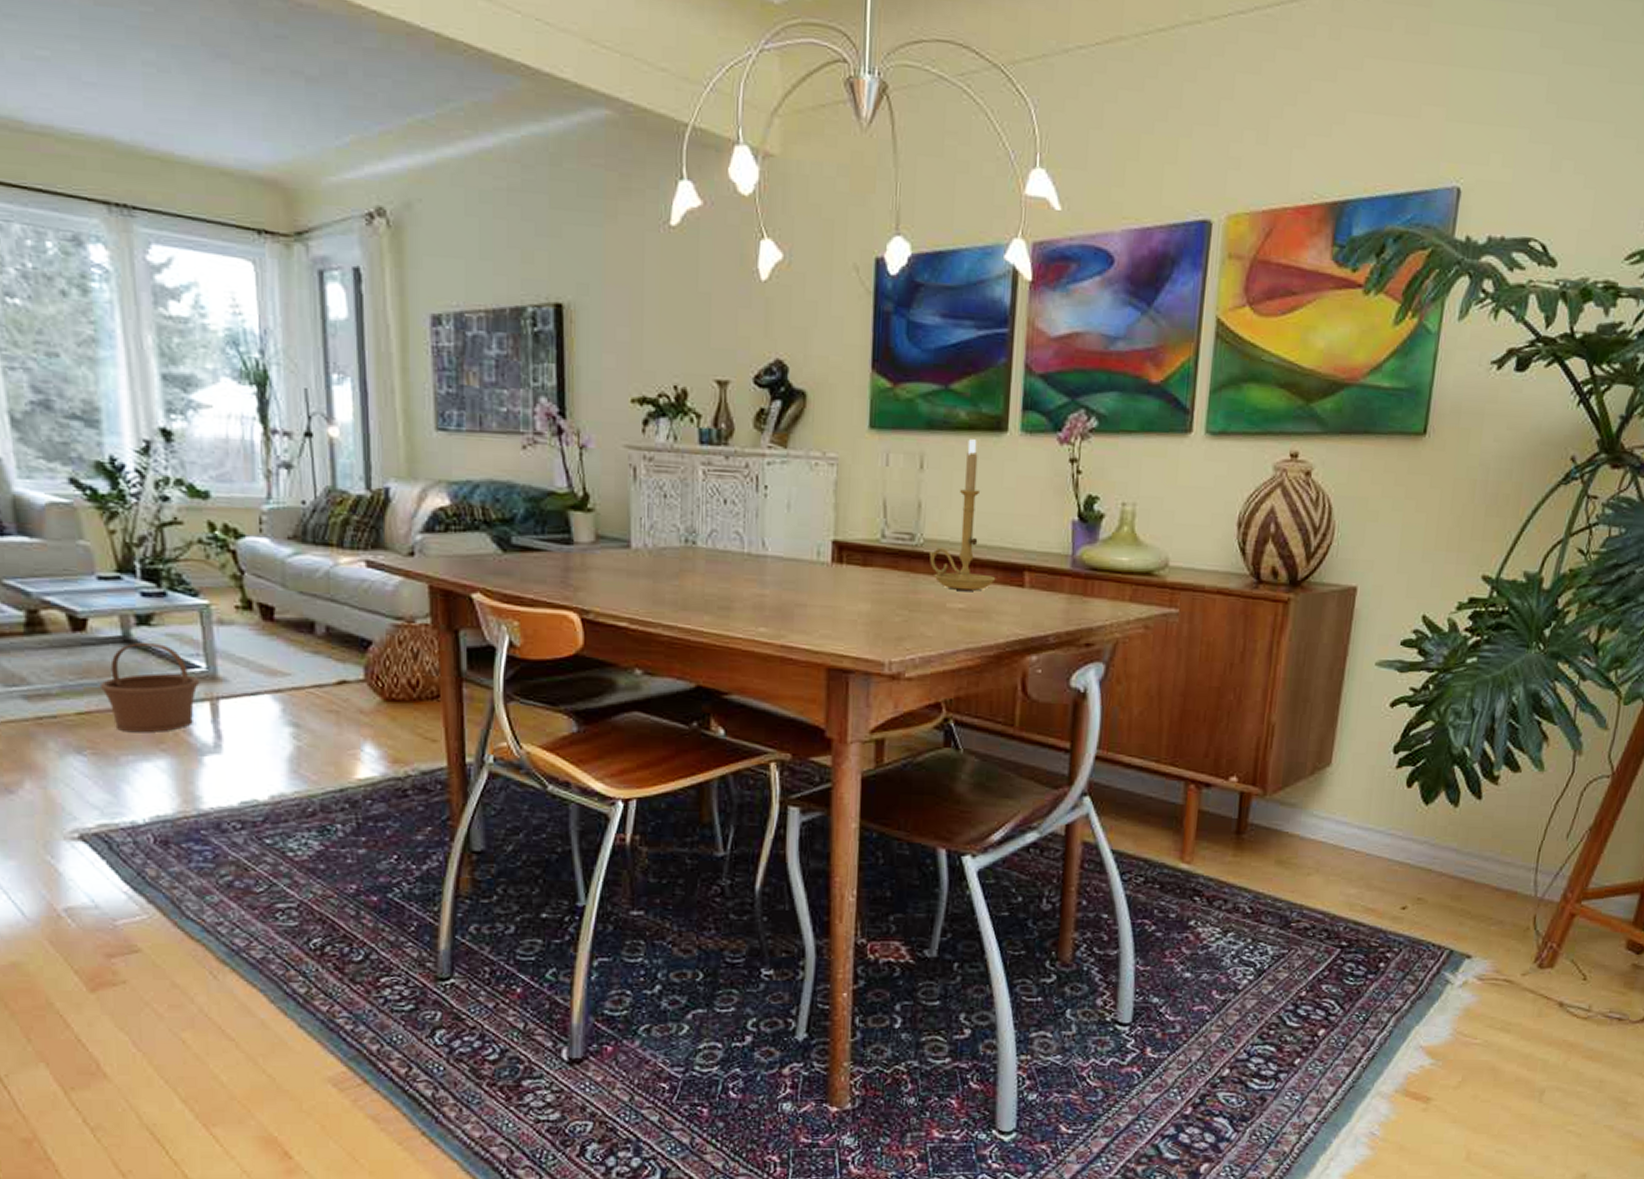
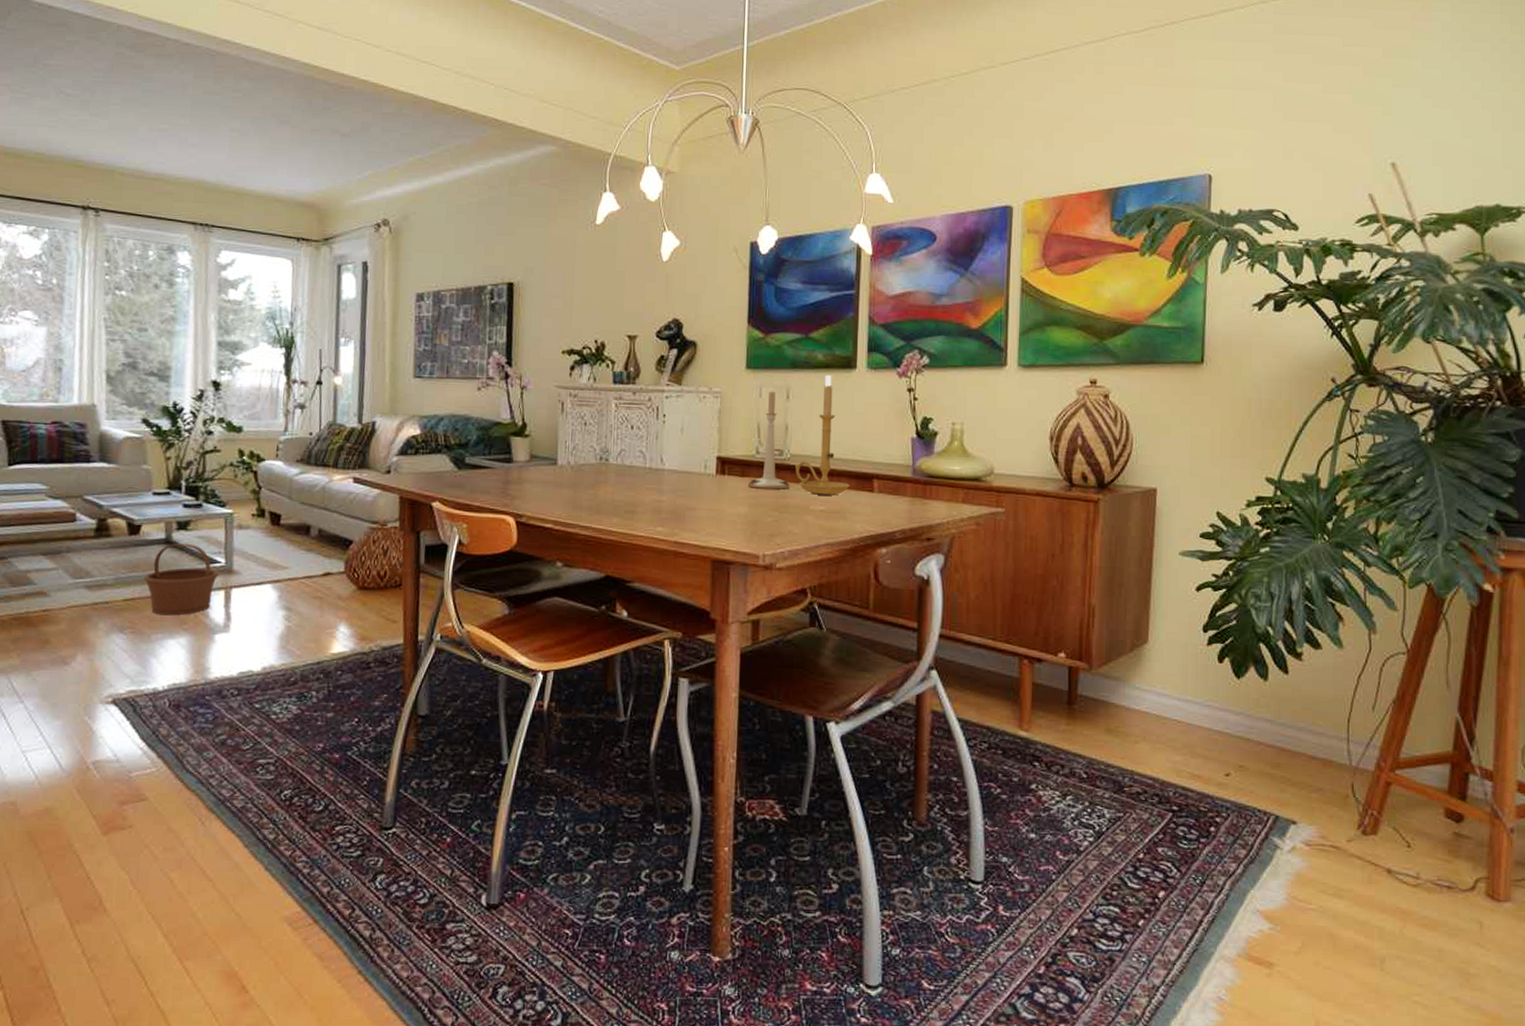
candlestick: none [870,458,923,583] -> present [747,391,790,490]

